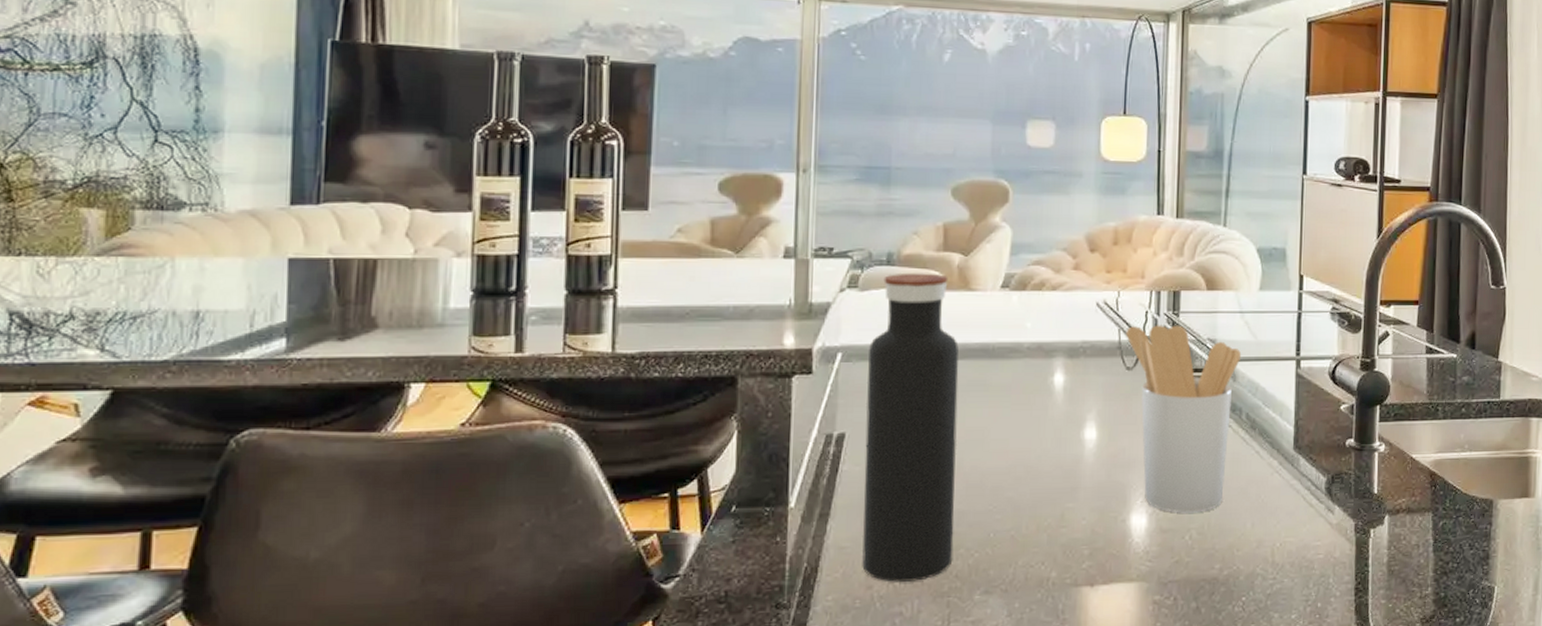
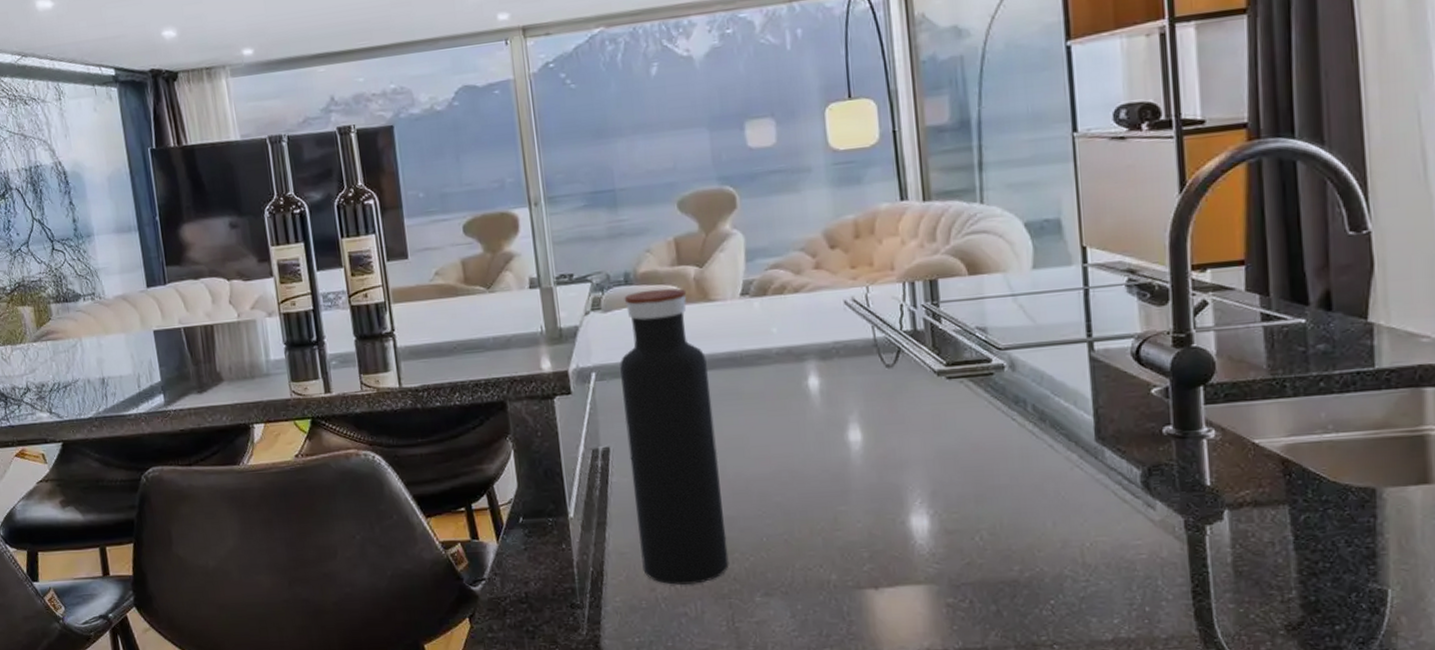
utensil holder: present [1126,325,1242,513] -> none [881,316,1019,513]

